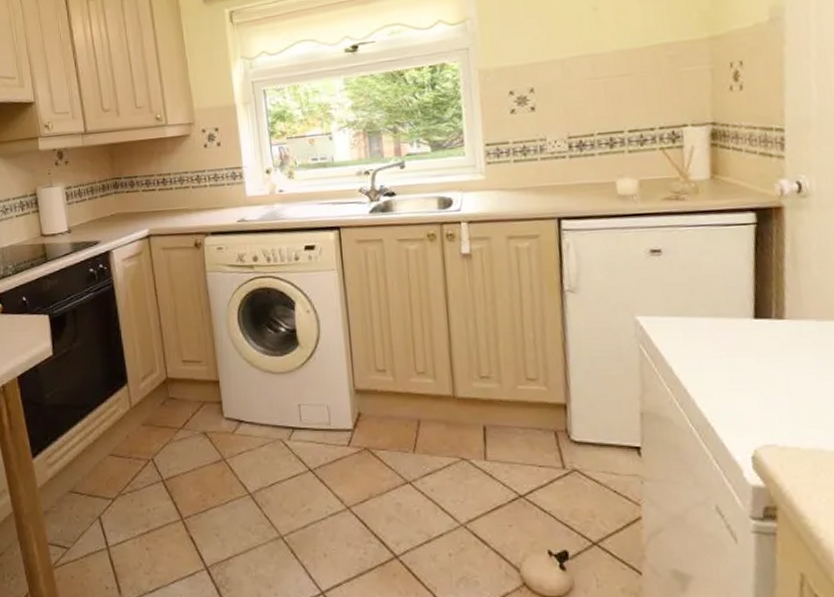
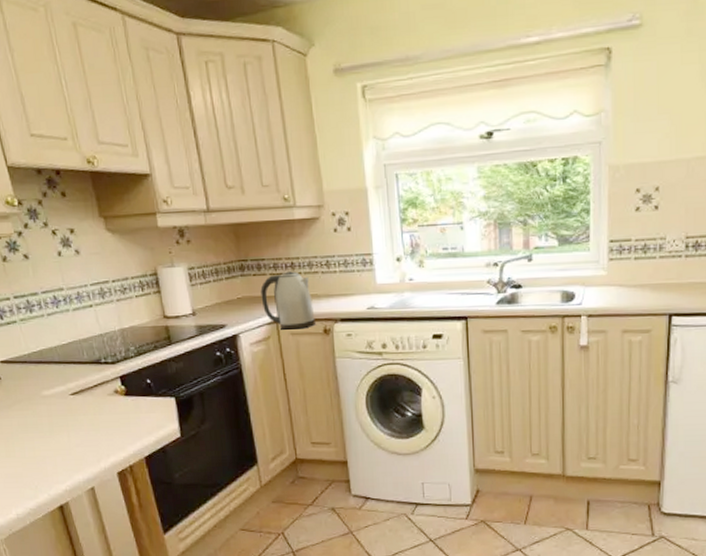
kettle: none [133,187,186,245] -> present [260,271,315,330]

